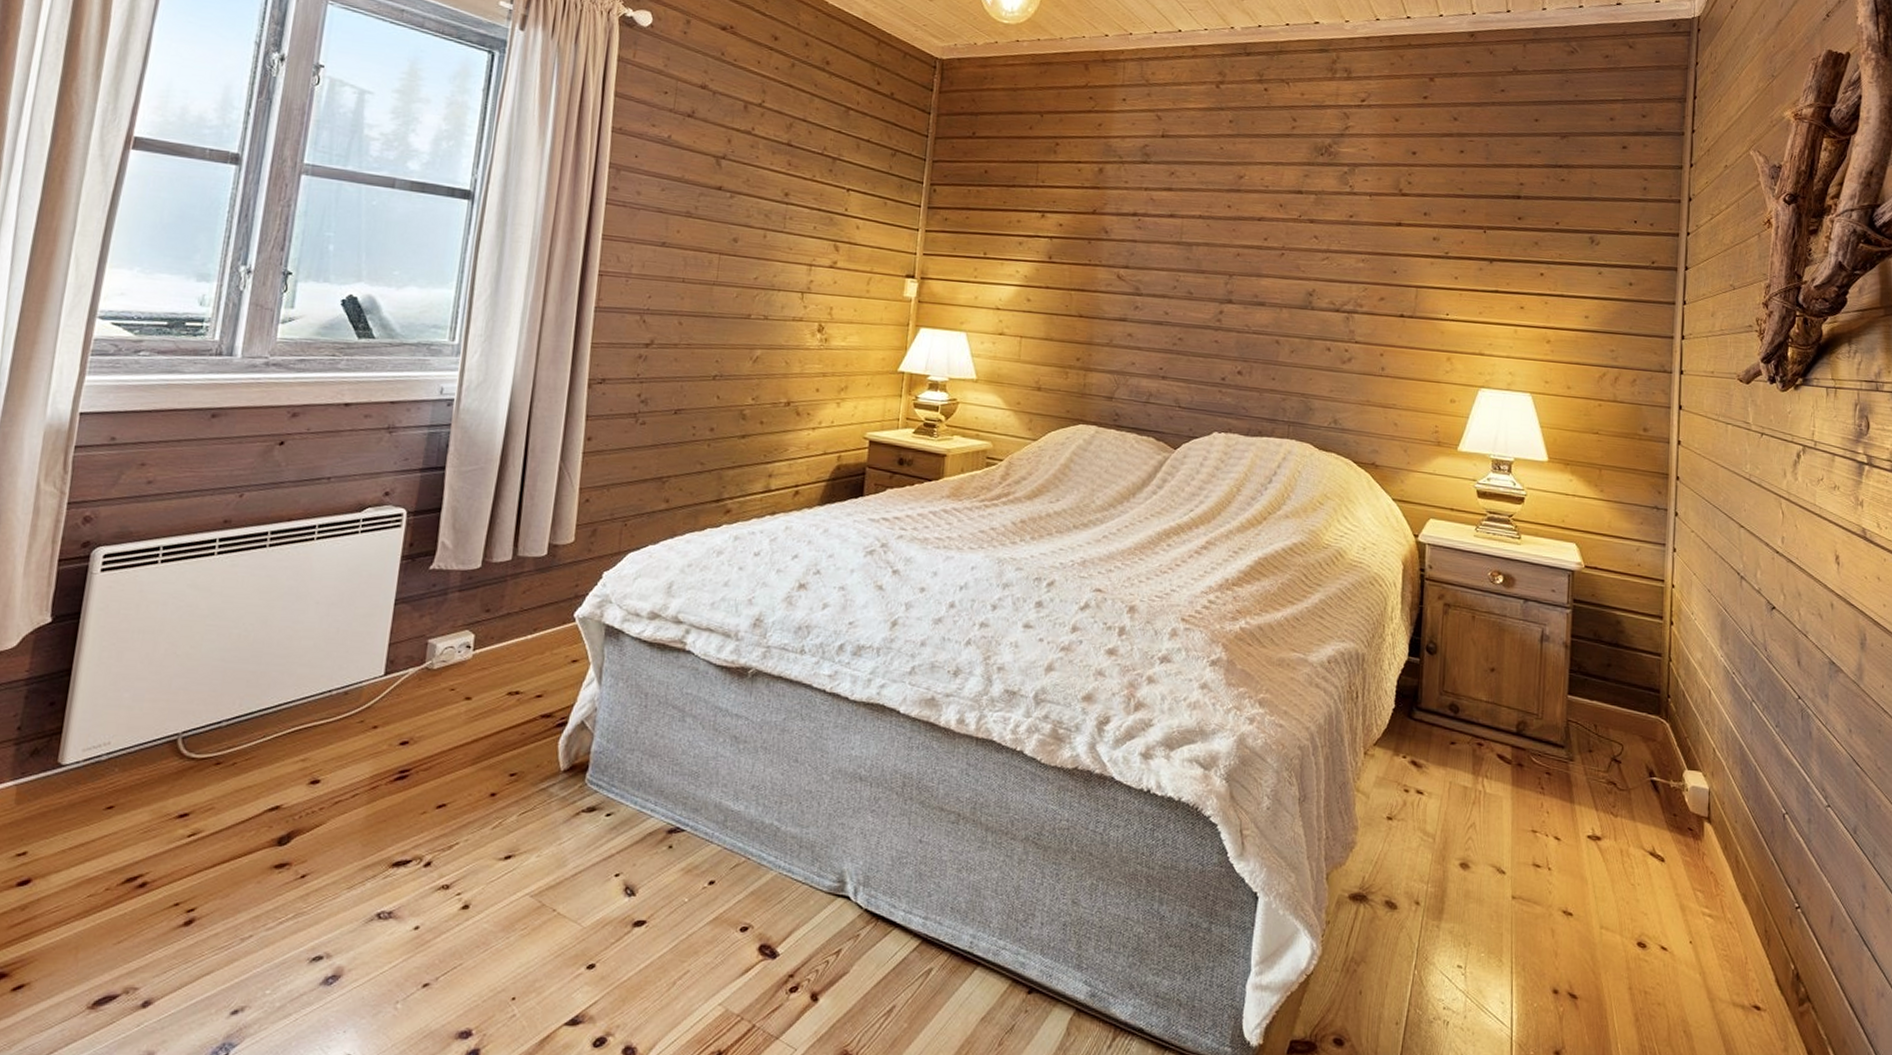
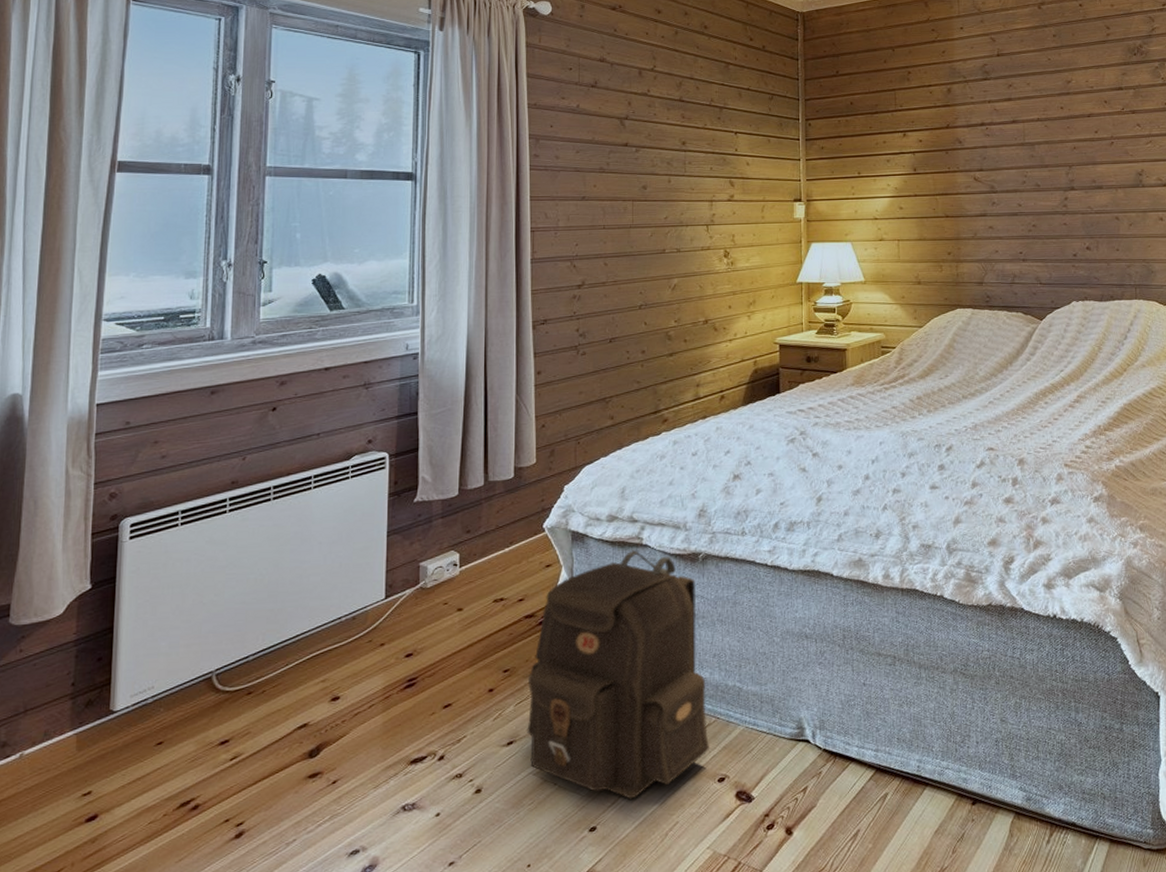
backpack: none [528,655,741,938] -> present [527,550,710,799]

